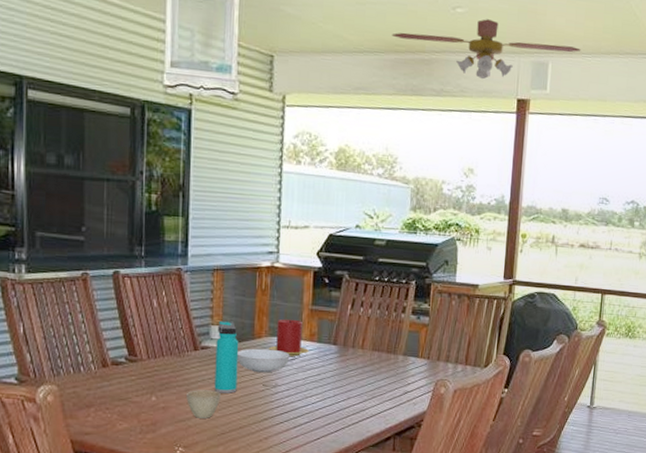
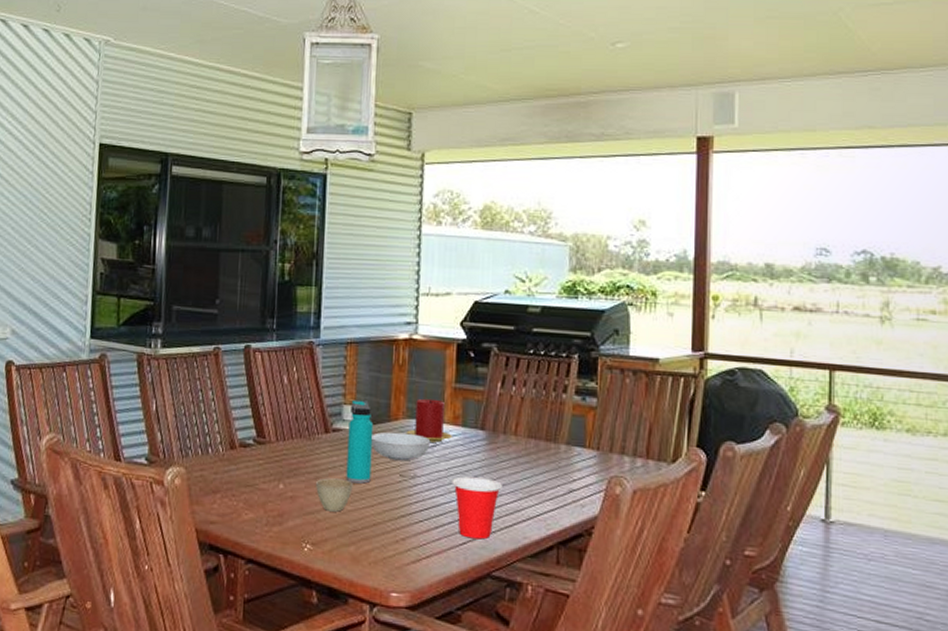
cup: none [308,384,350,435] -> present [452,476,502,540]
ceiling fan: present [392,19,581,80] -> none [541,51,777,118]

